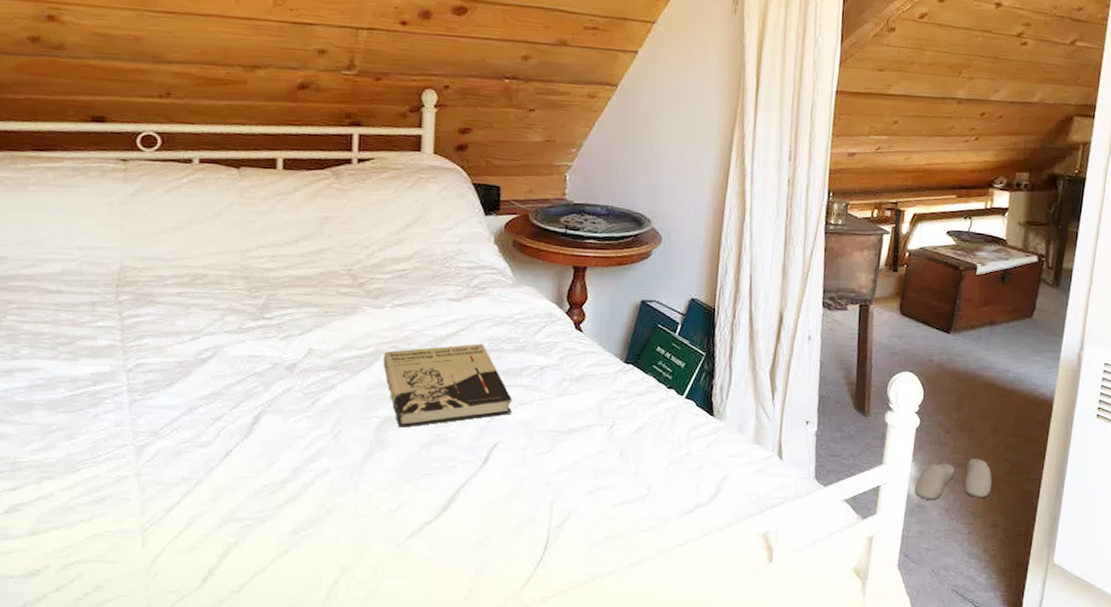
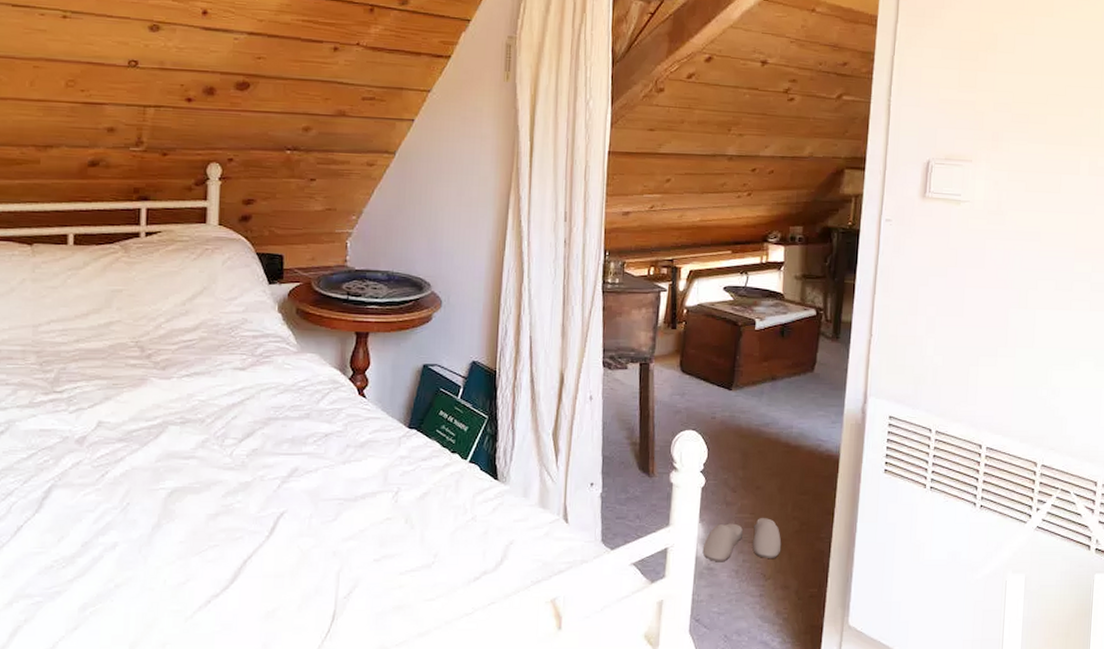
book: present [383,344,512,428] -> none [170,412,298,499]

